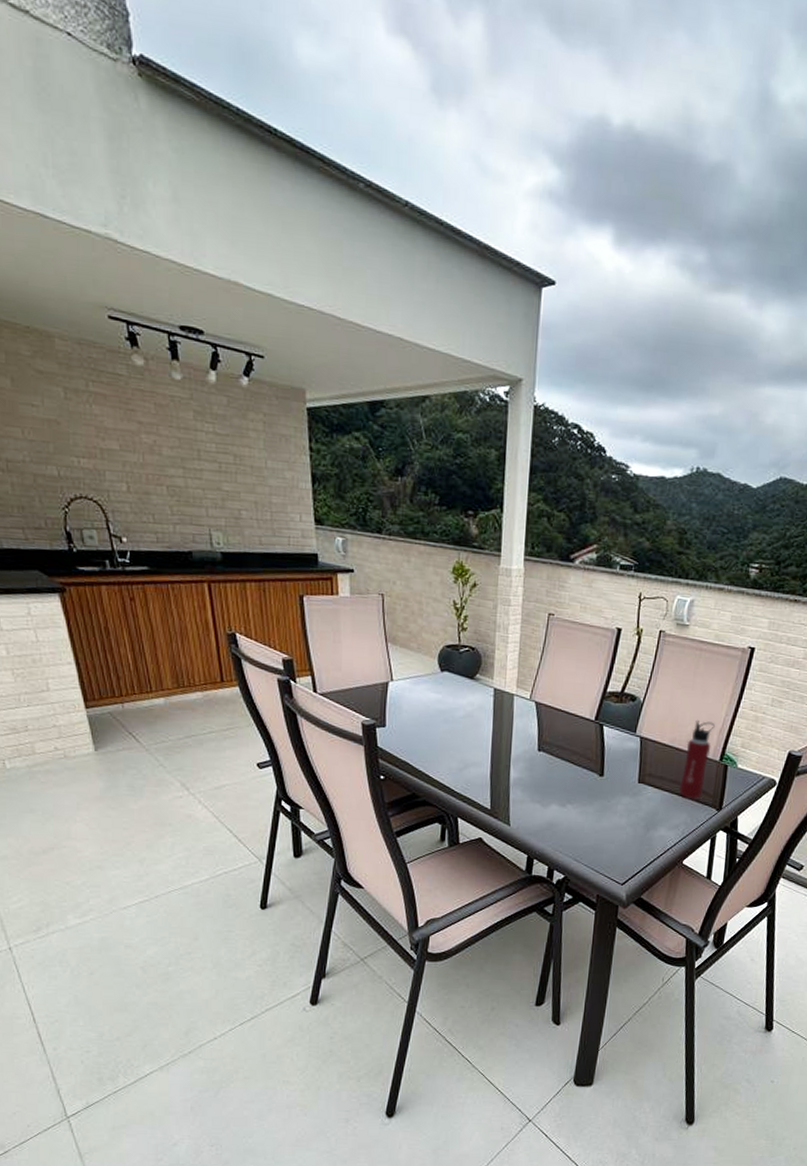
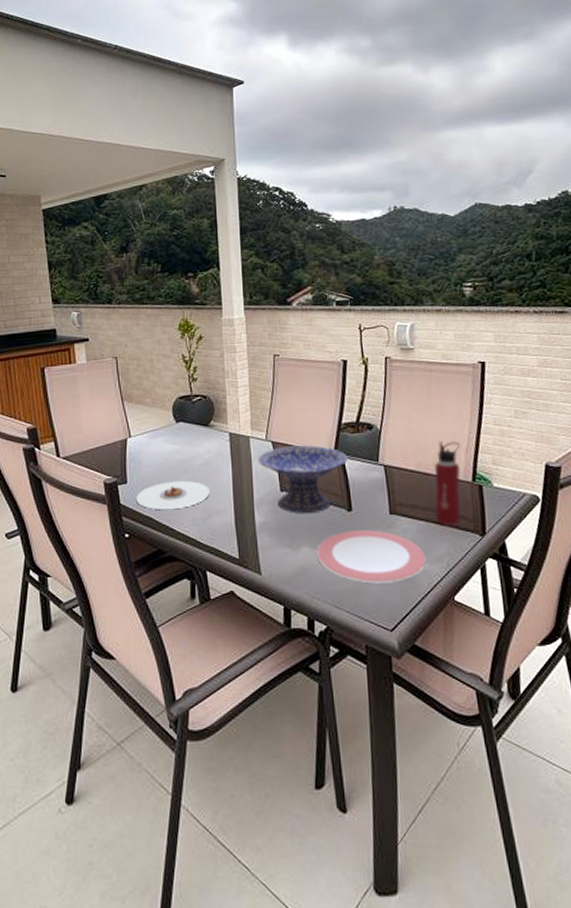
plate: none [394,729,470,757] -> present [136,480,211,509]
decorative bowl: none [519,708,607,775] -> present [257,445,348,514]
plate: none [564,794,665,844] -> present [317,530,427,584]

